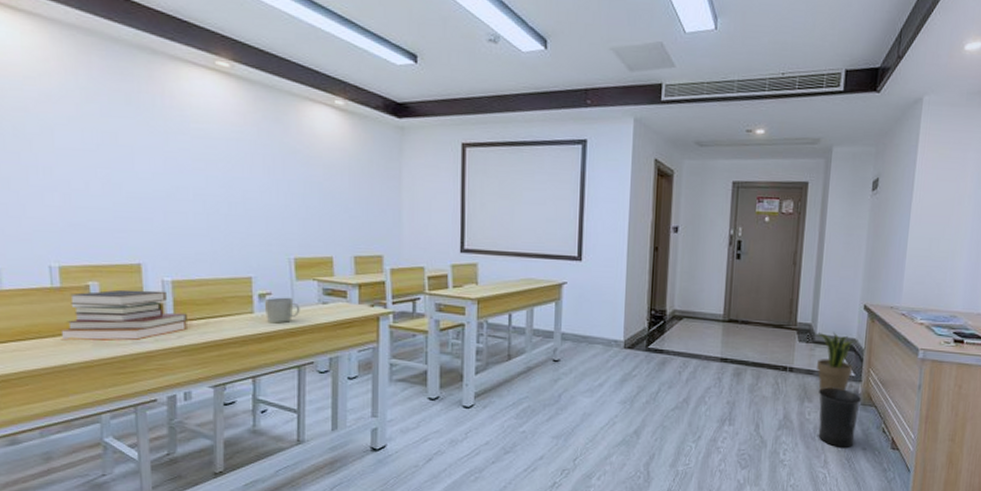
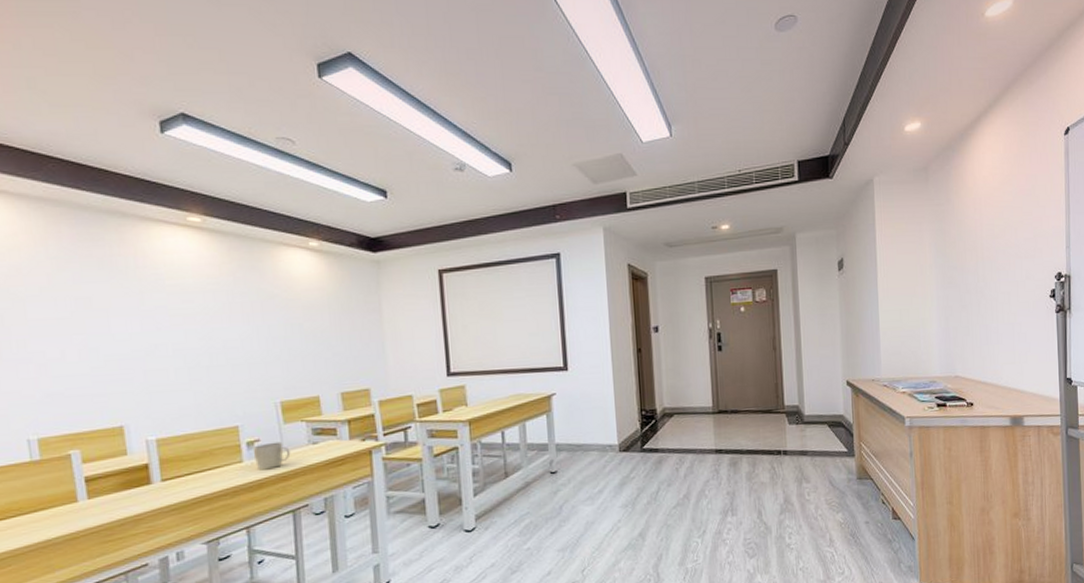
books: present [60,289,187,341] -> none [42,450,175,515]
potted plant: present [816,332,858,390] -> none [804,410,846,469]
waste bin: present [818,387,862,447] -> none [815,465,858,524]

